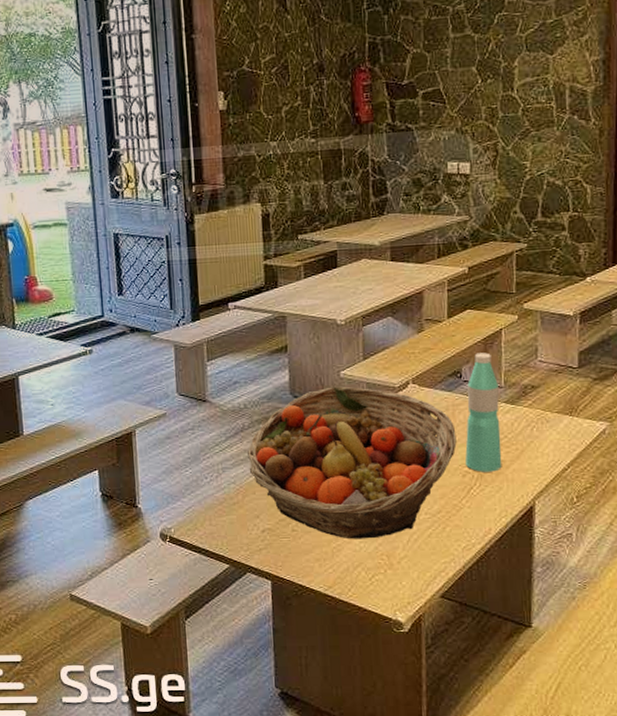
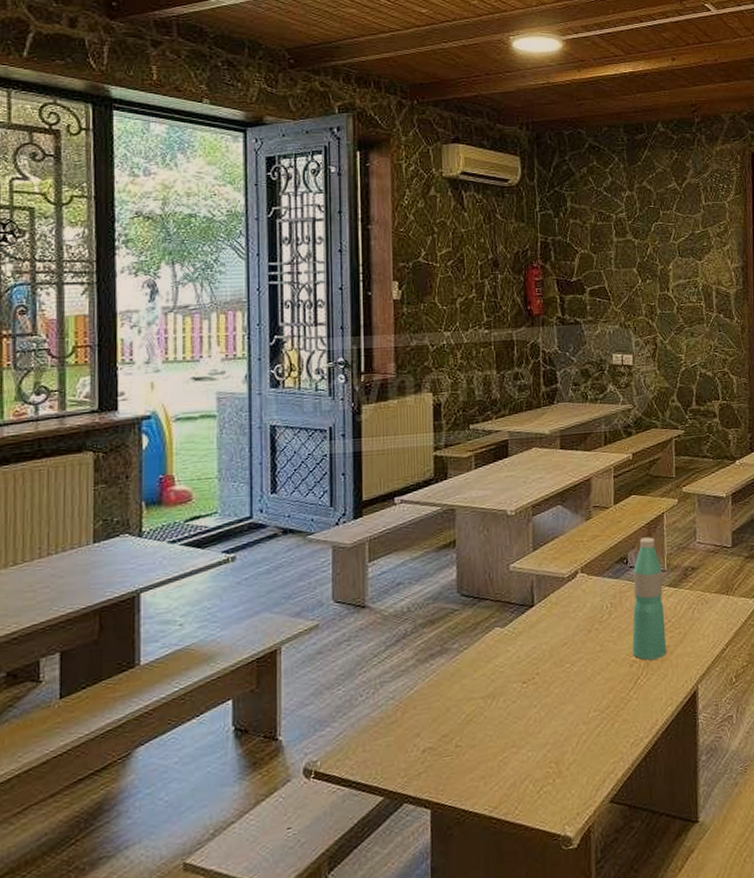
fruit basket: present [246,386,457,539] -> none [408,580,624,749]

